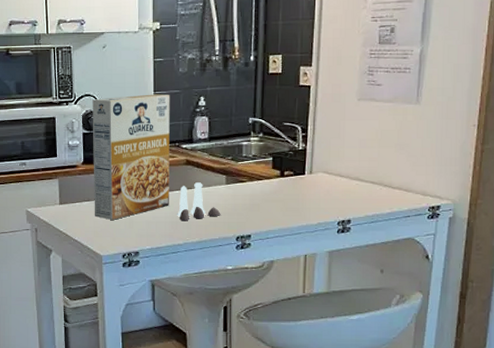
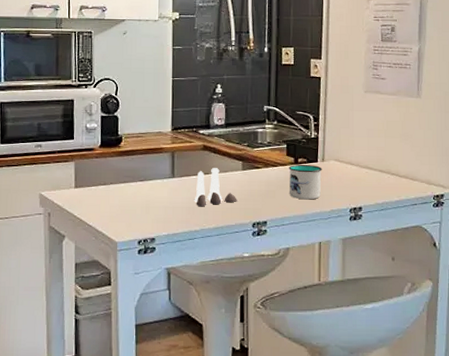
cereal box: present [92,94,170,220] -> none [110,80,188,205]
mug: none [274,177,310,213] -> present [288,164,323,200]

